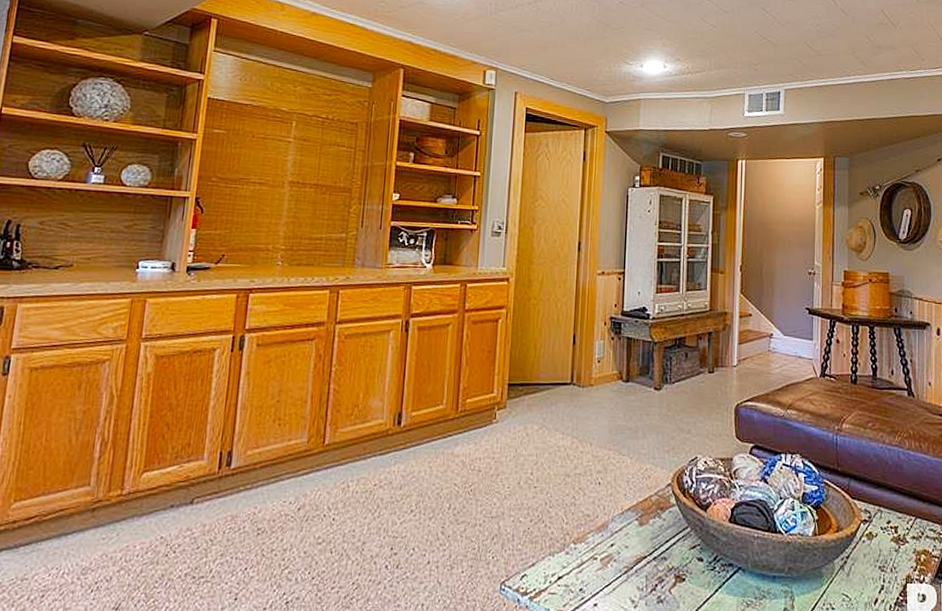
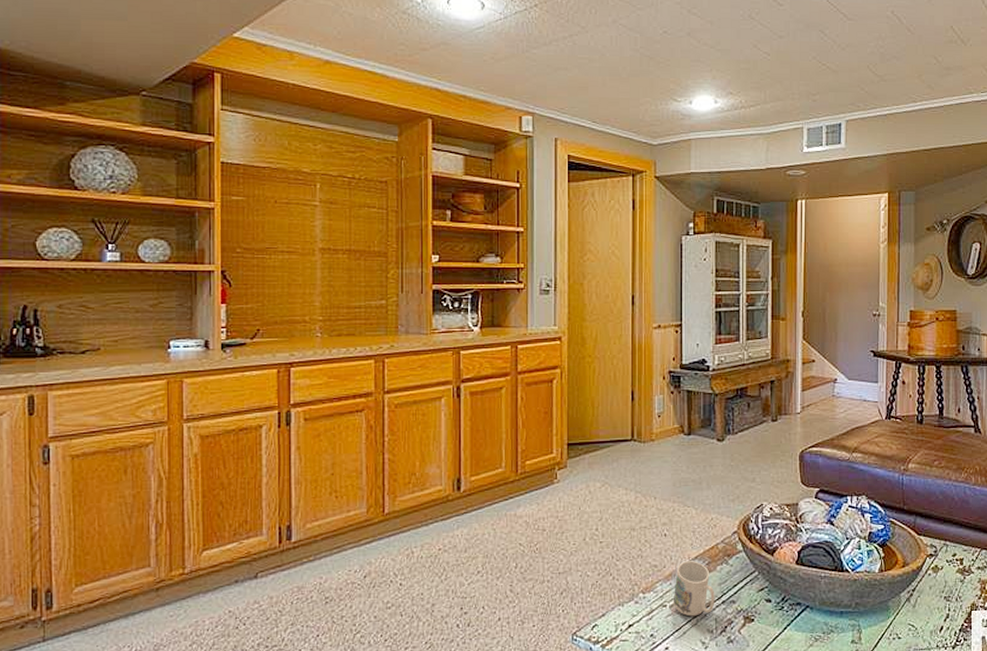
mug: none [604,512,647,572] -> present [673,561,715,617]

